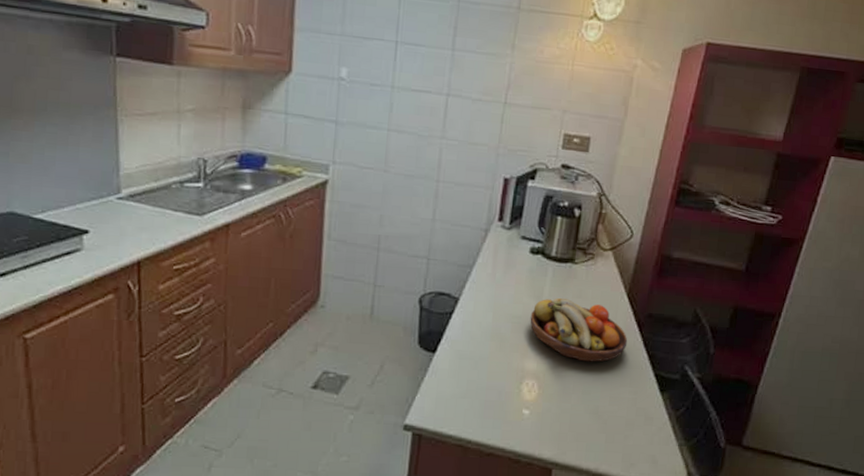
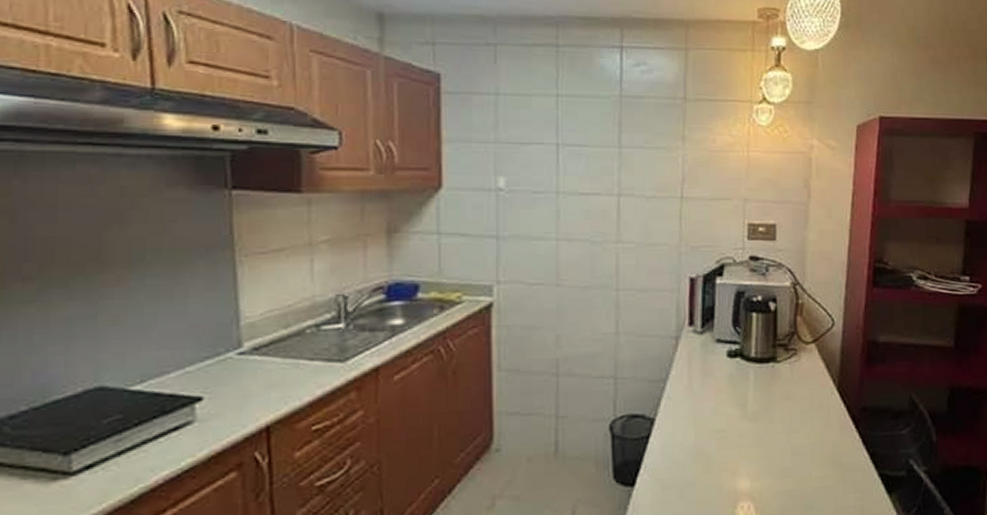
fruit bowl: present [530,298,628,362] -> none [736,403,845,472]

